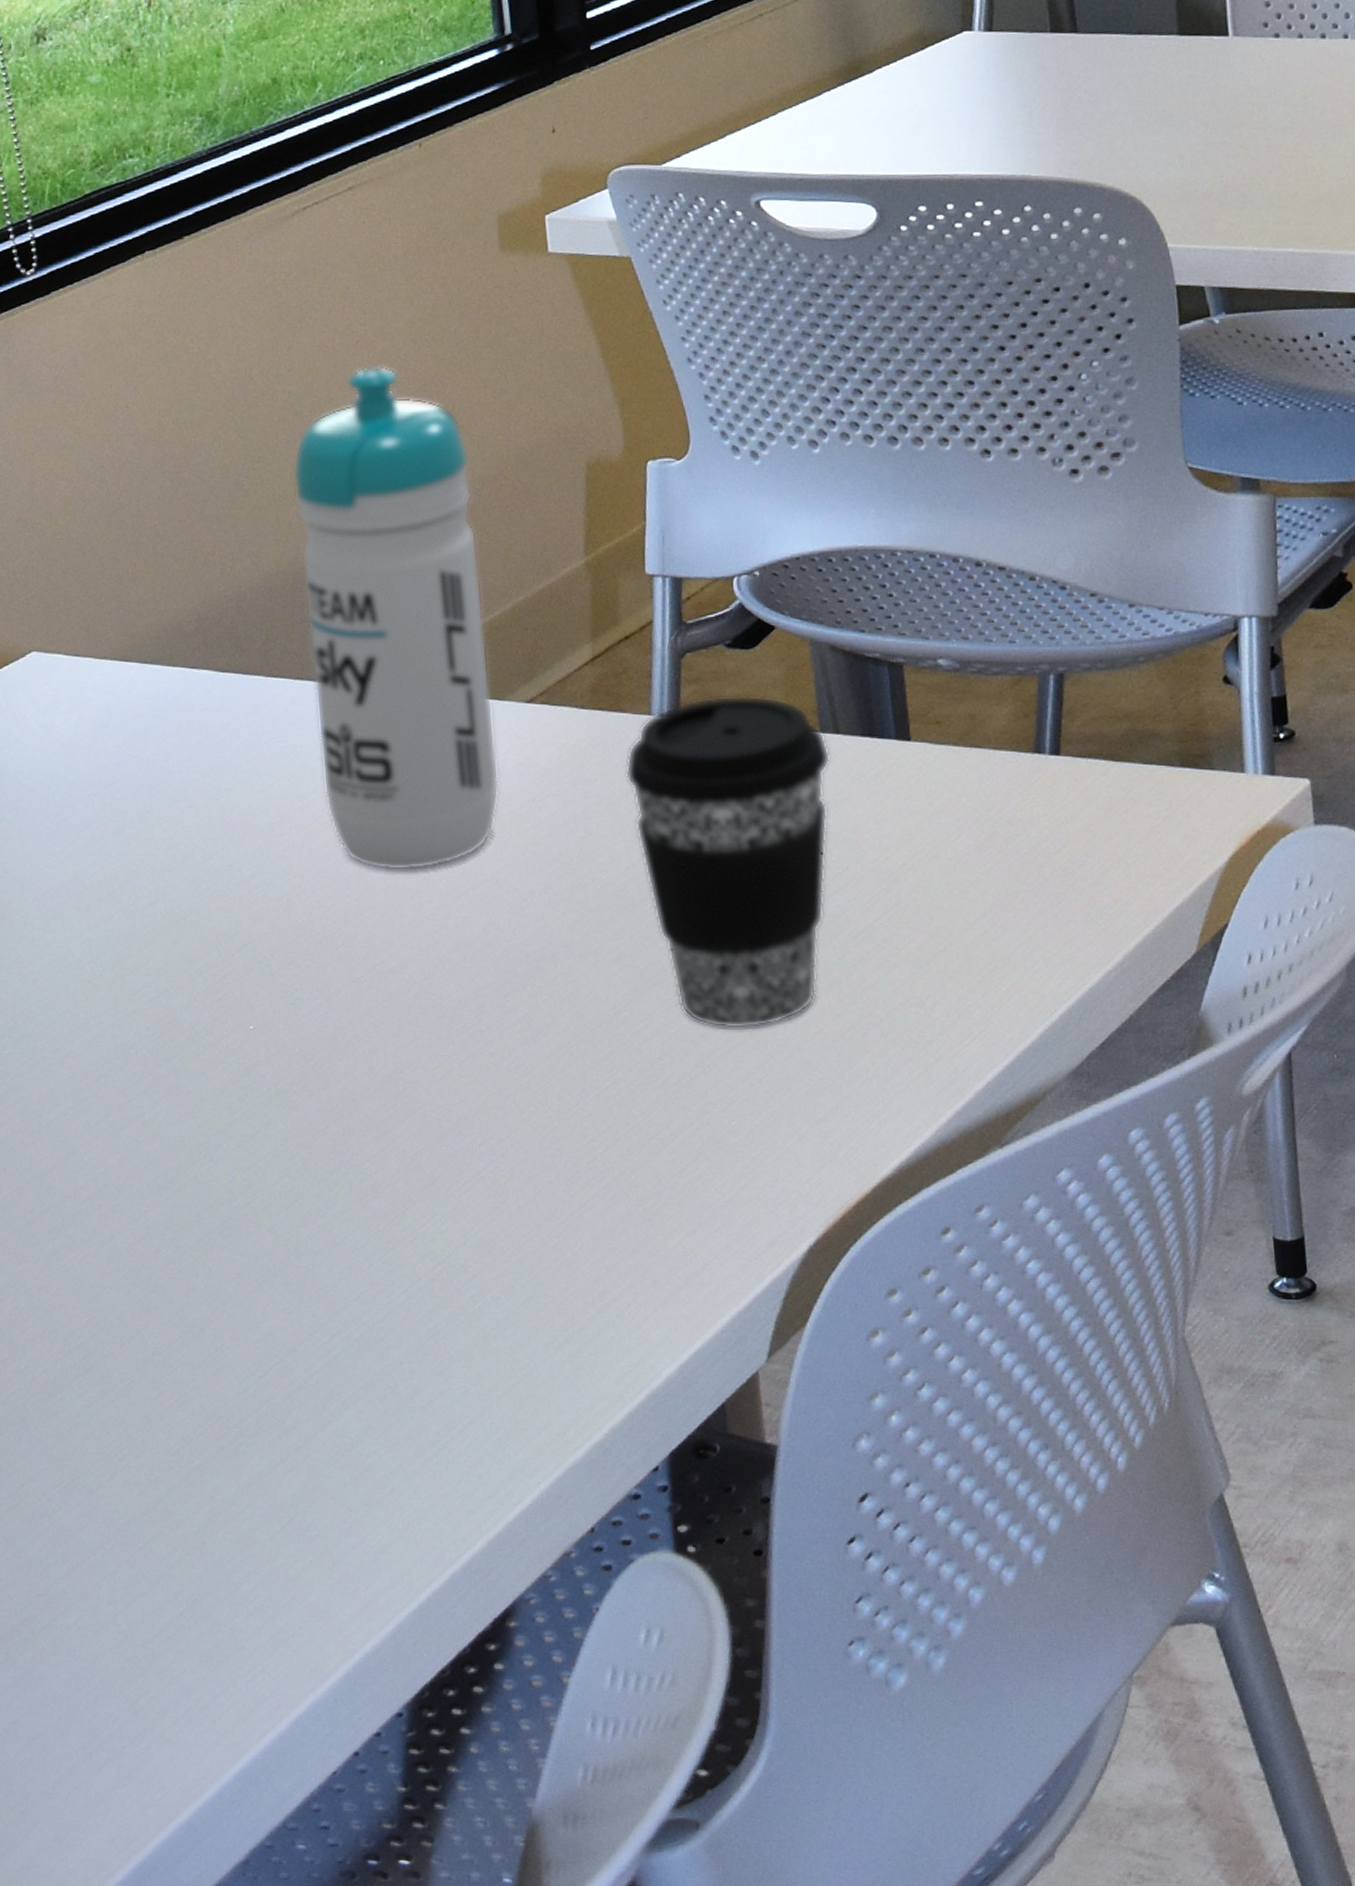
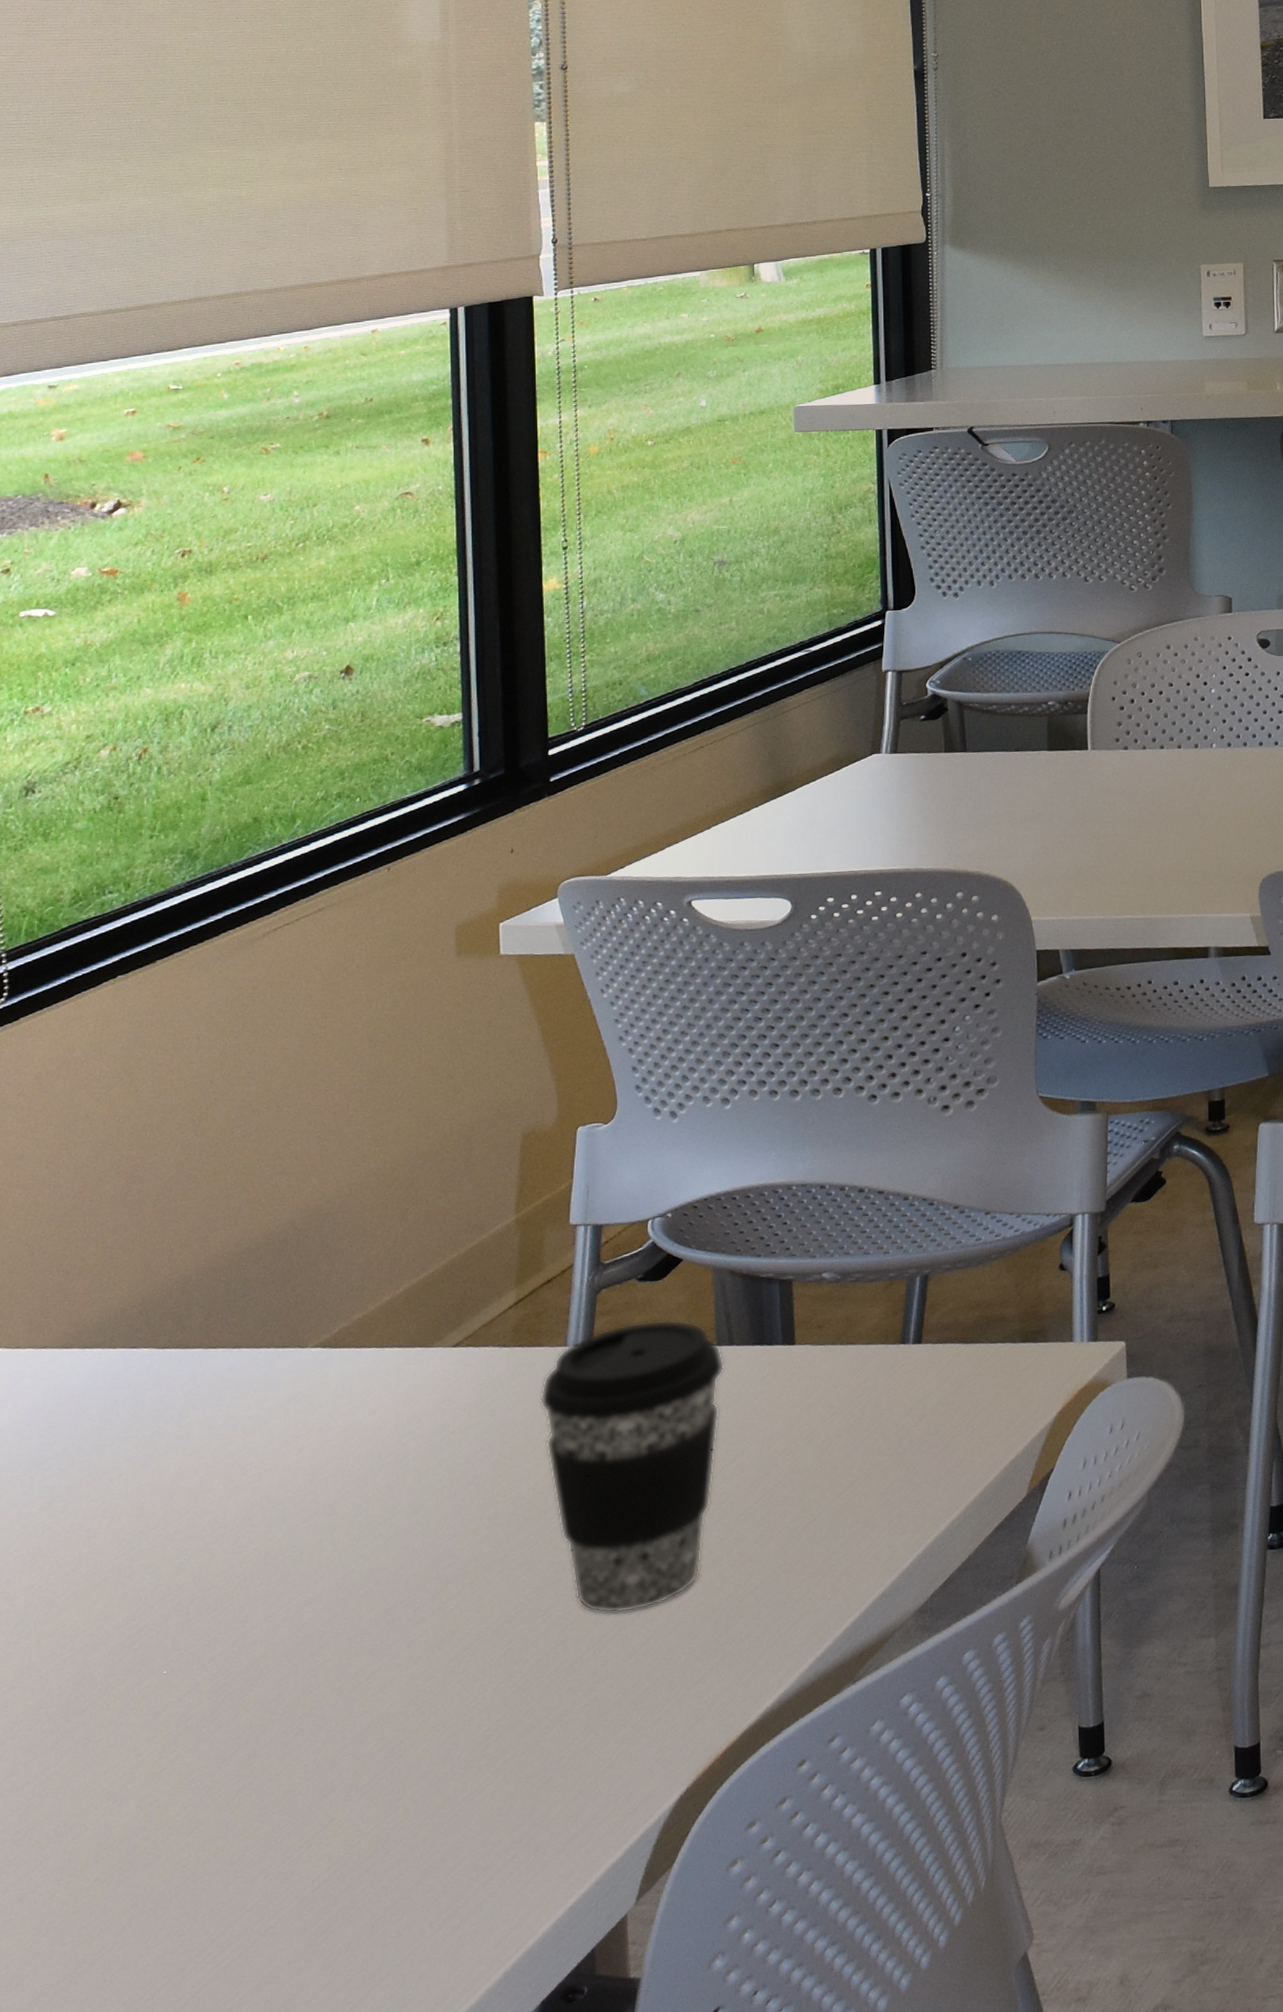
water bottle: present [292,366,500,871] -> none [245,1062,423,1512]

